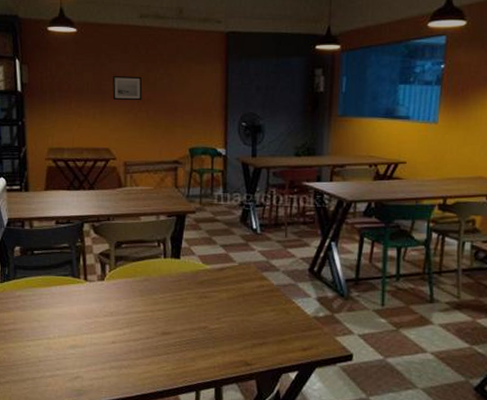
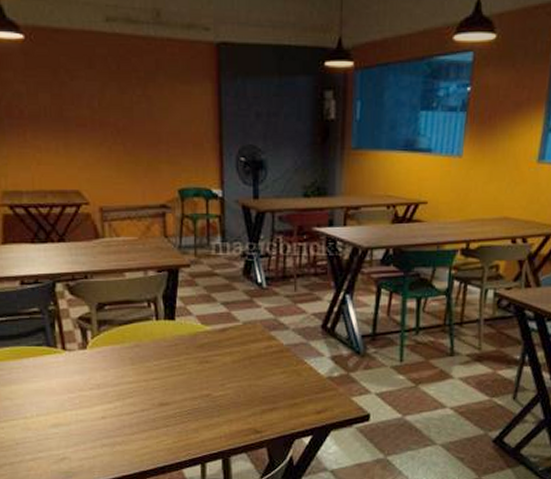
wall art: present [112,76,143,101] -> none [77,98,117,131]

